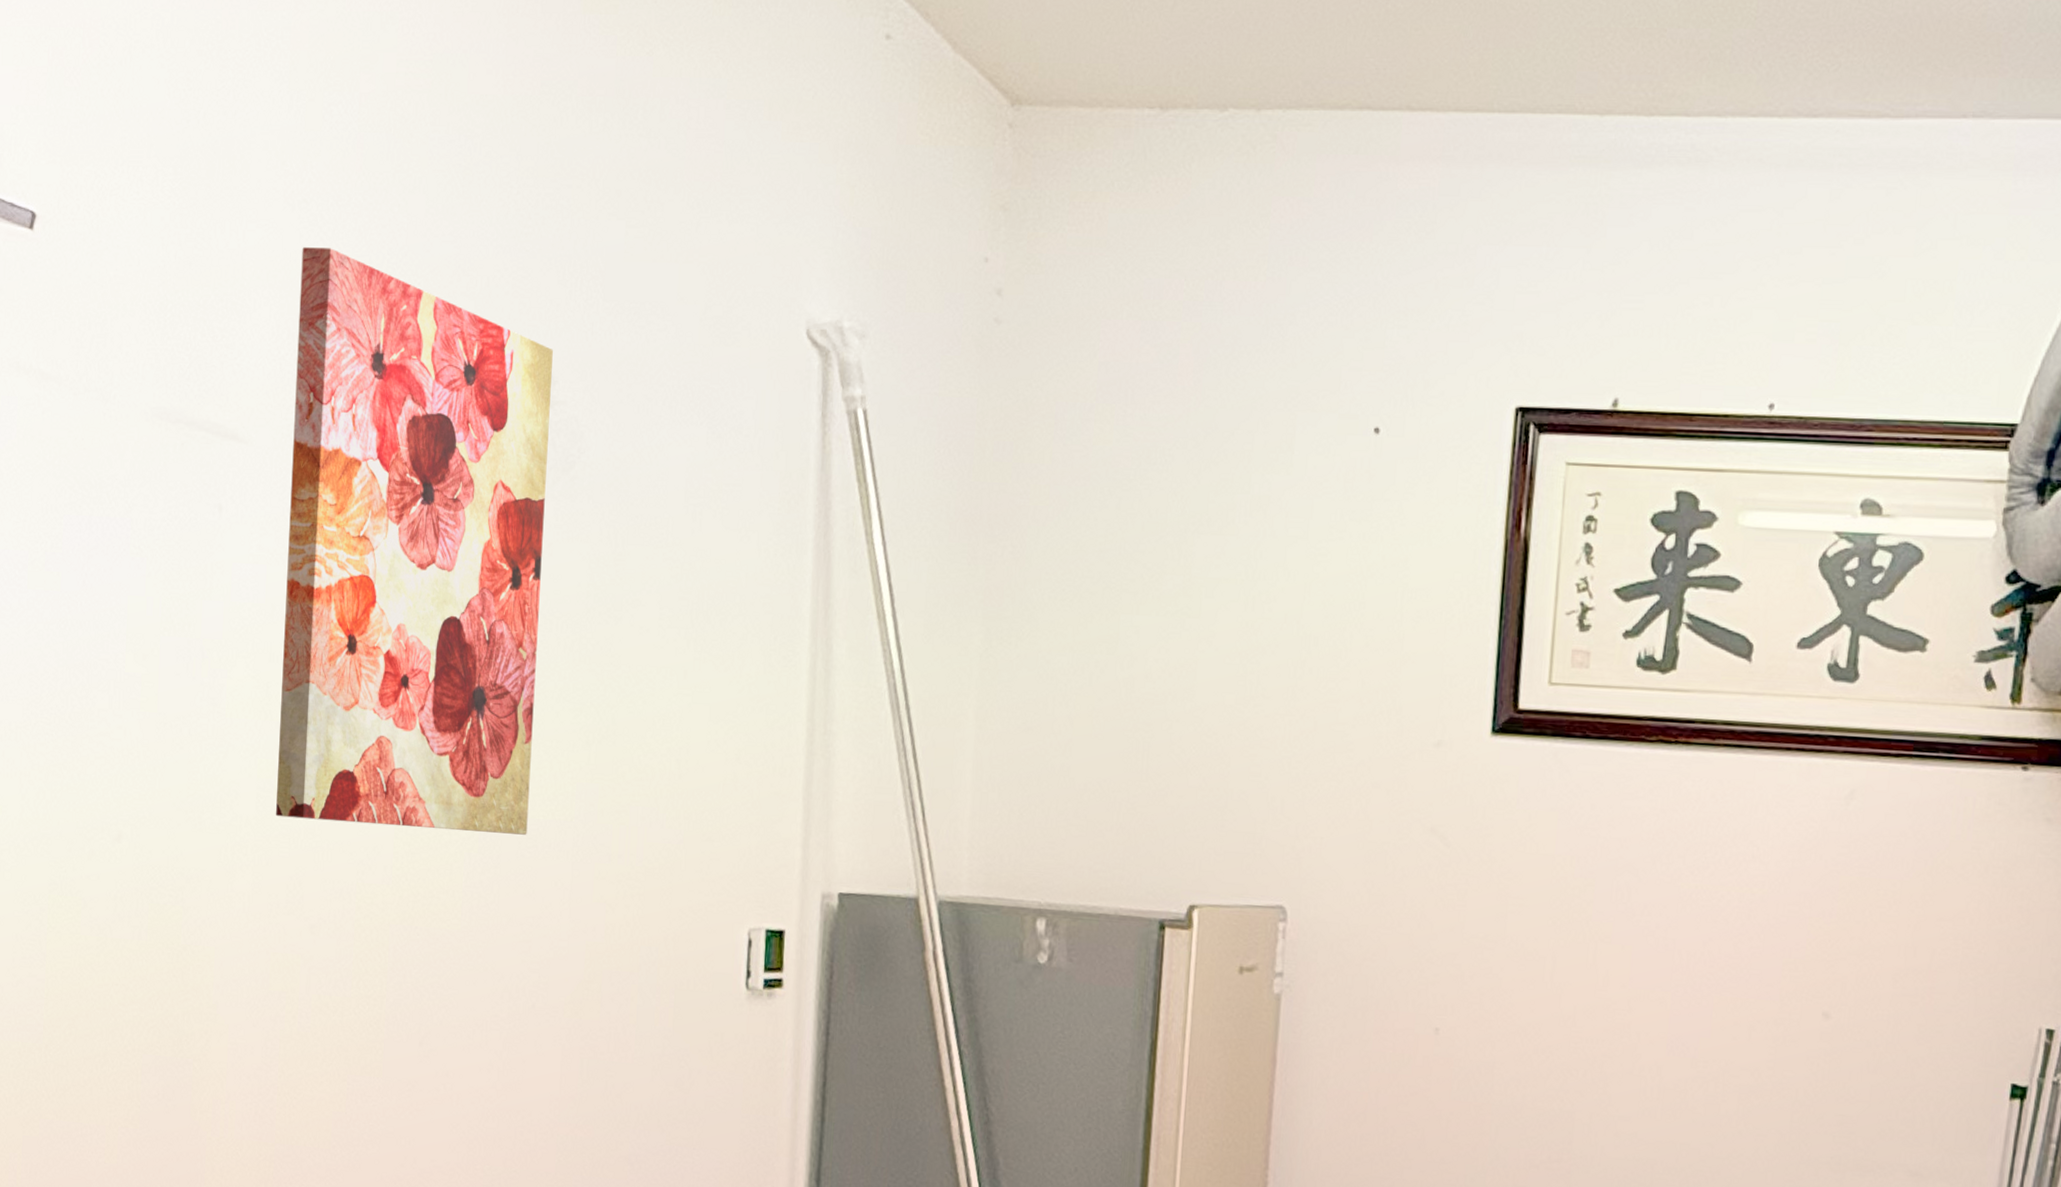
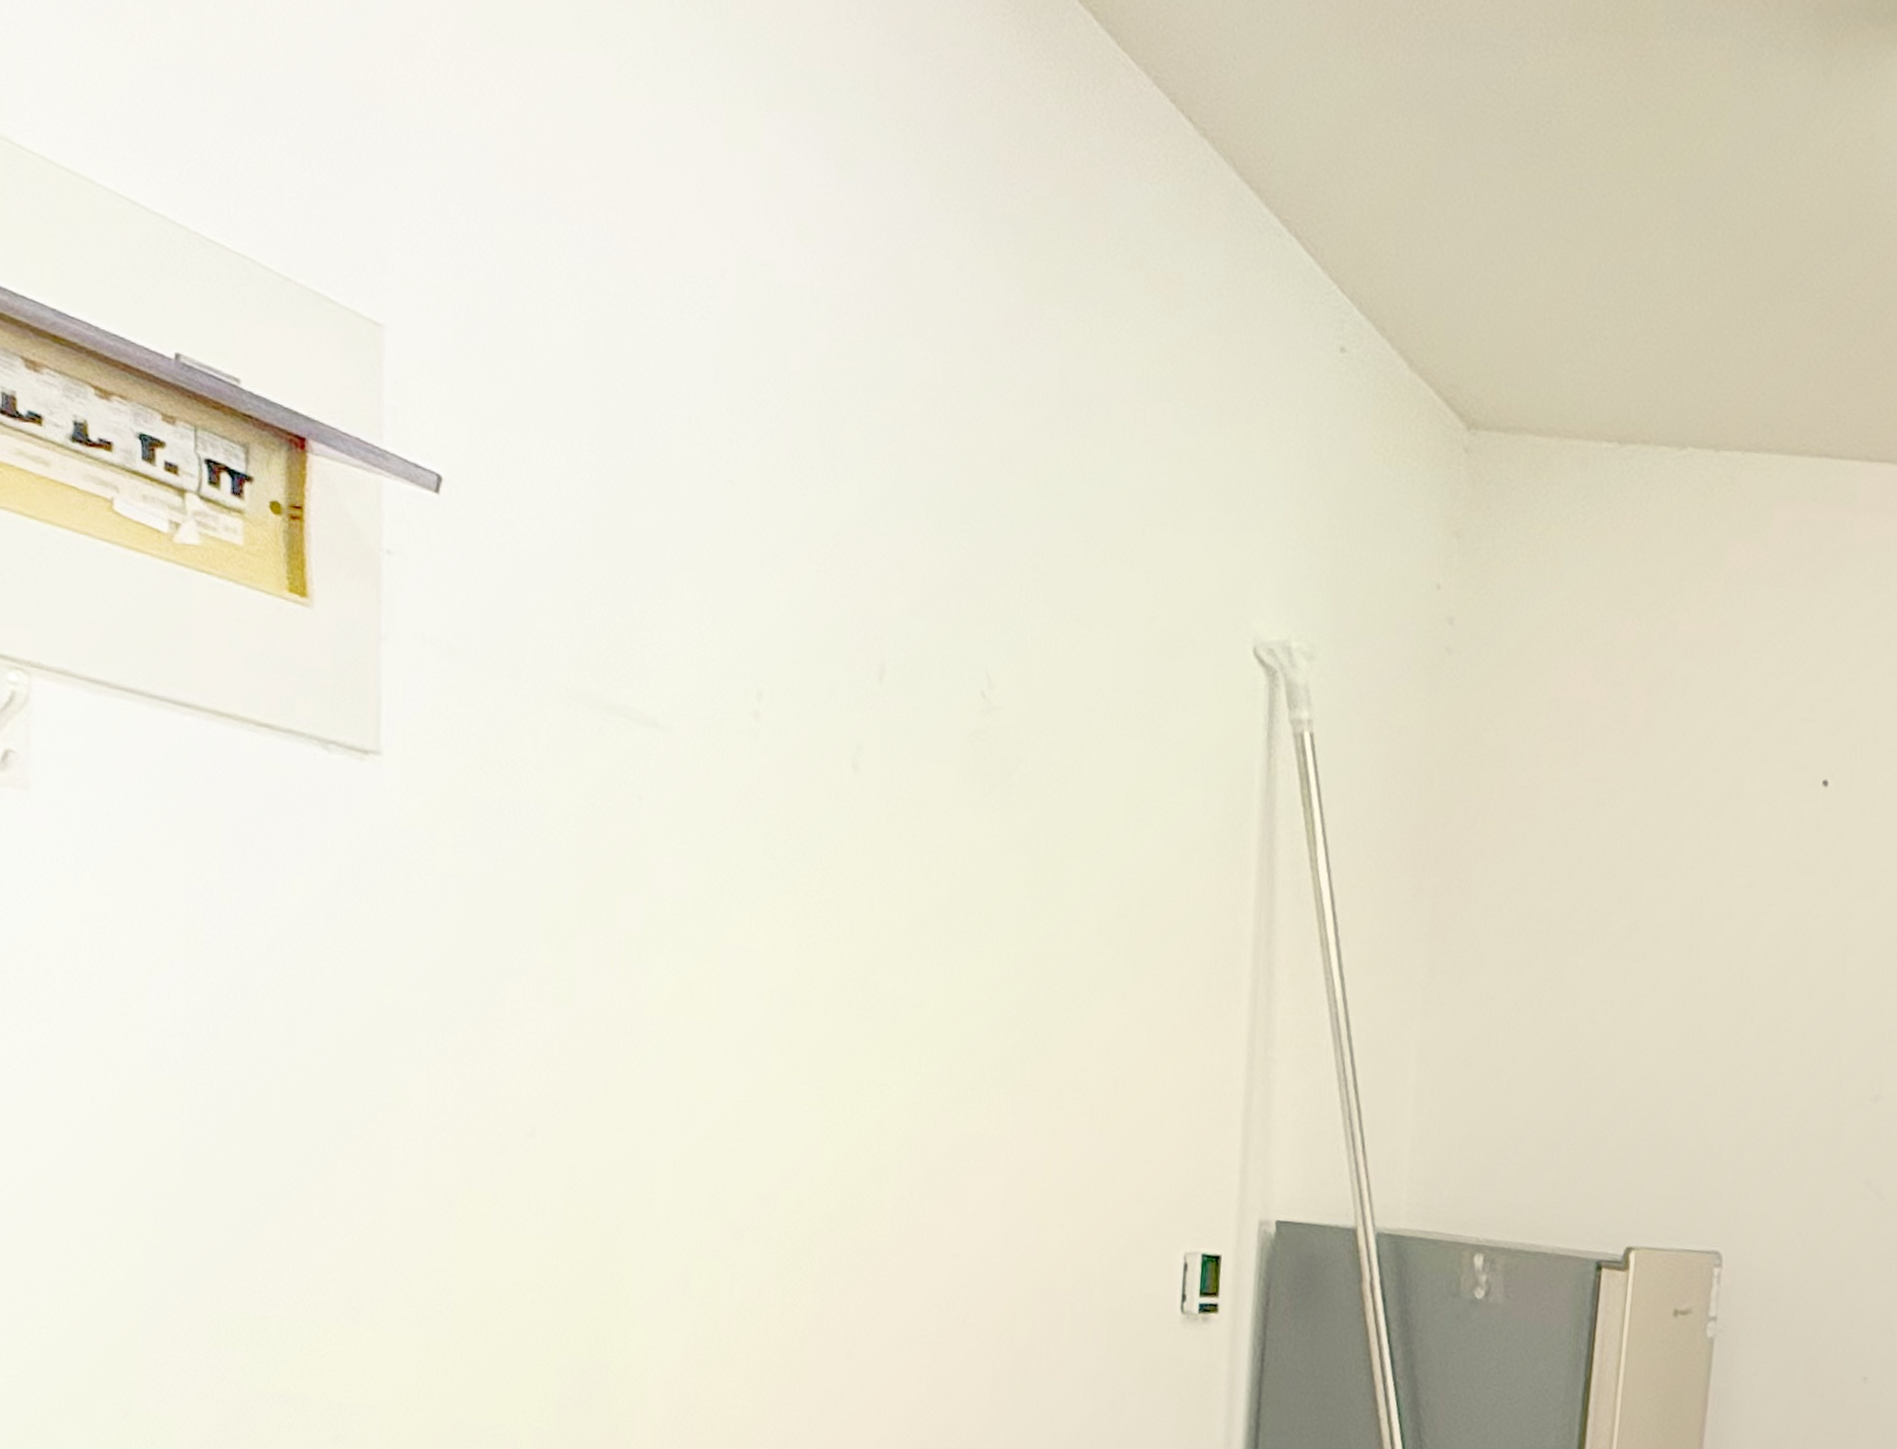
wall art: present [276,247,553,835] -> none [698,530,991,1149]

